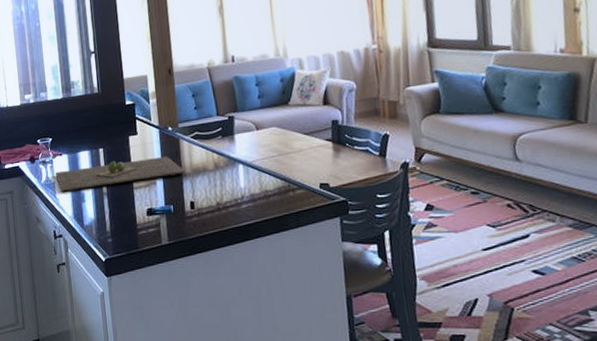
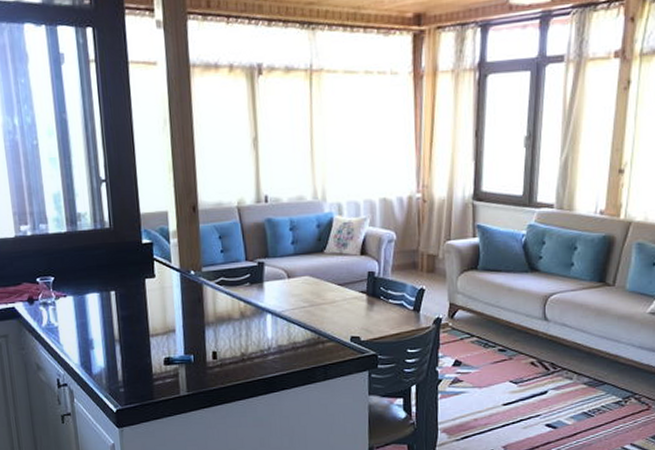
cutting board: present [55,156,186,192] -> none [59,302,209,338]

